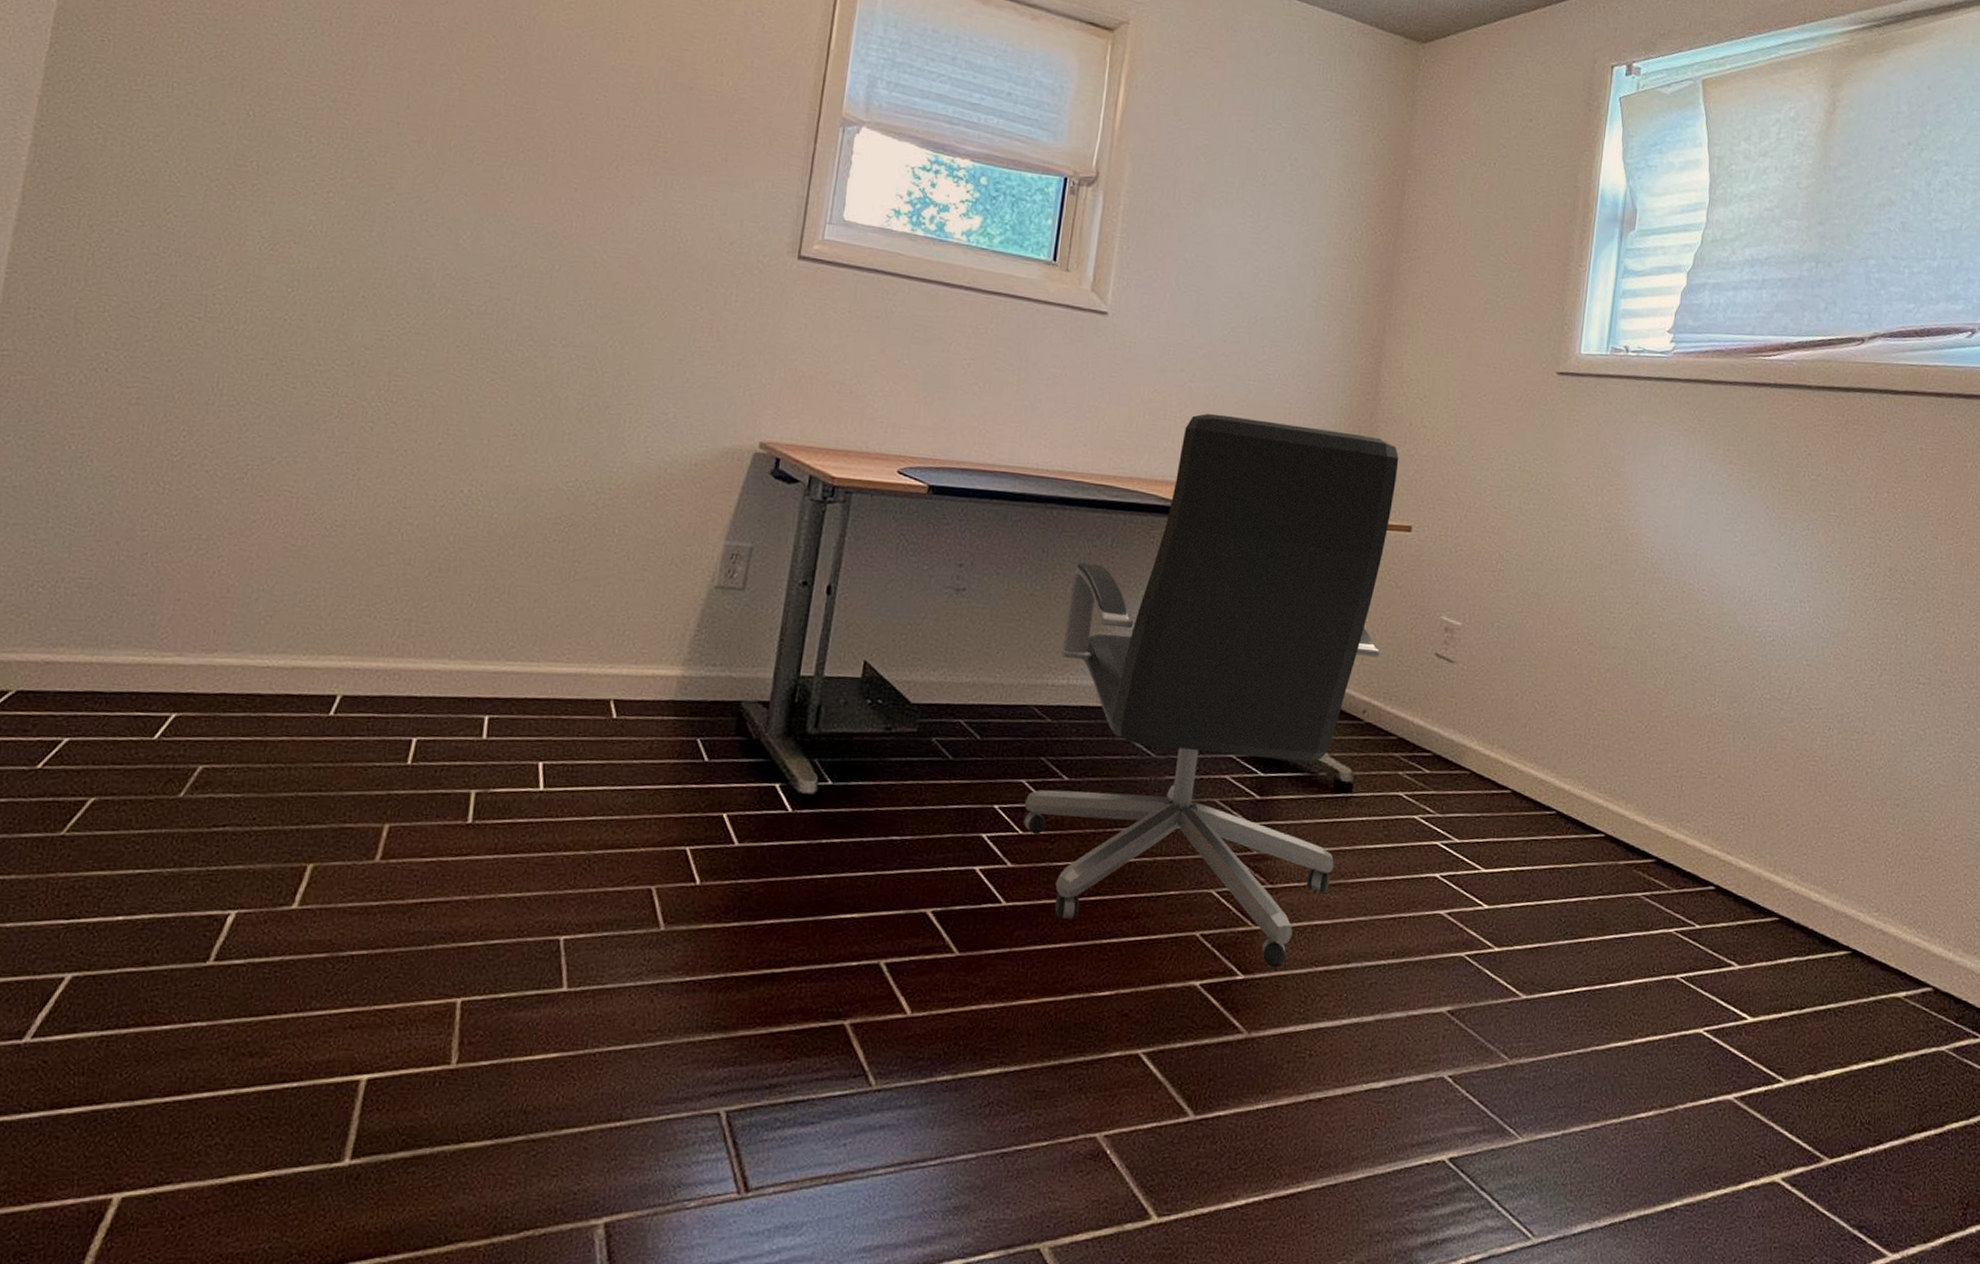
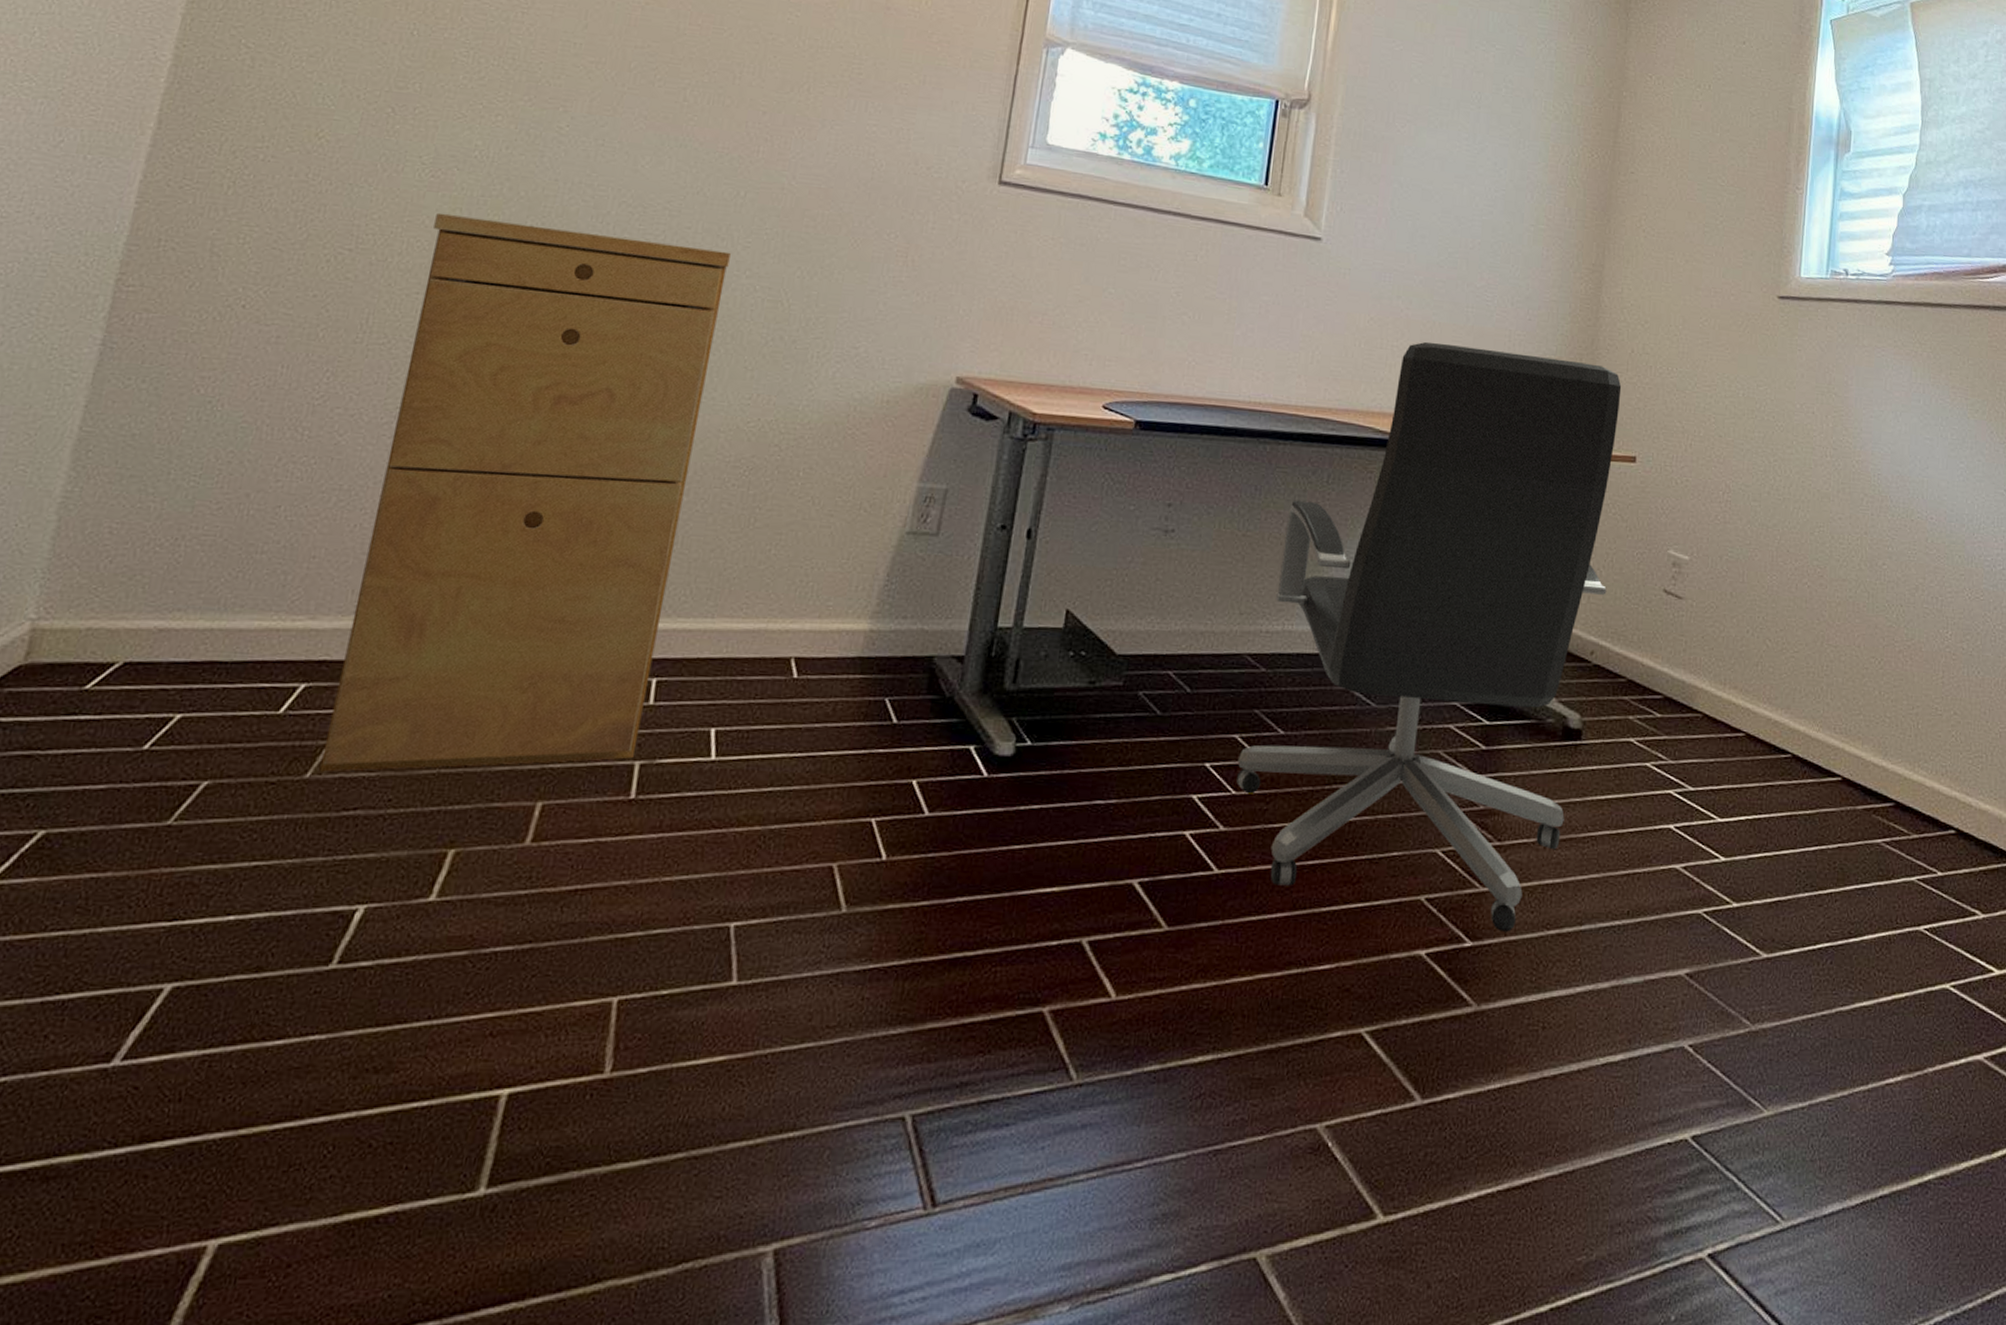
filing cabinet: none [191,283,548,792] -> present [319,212,731,772]

